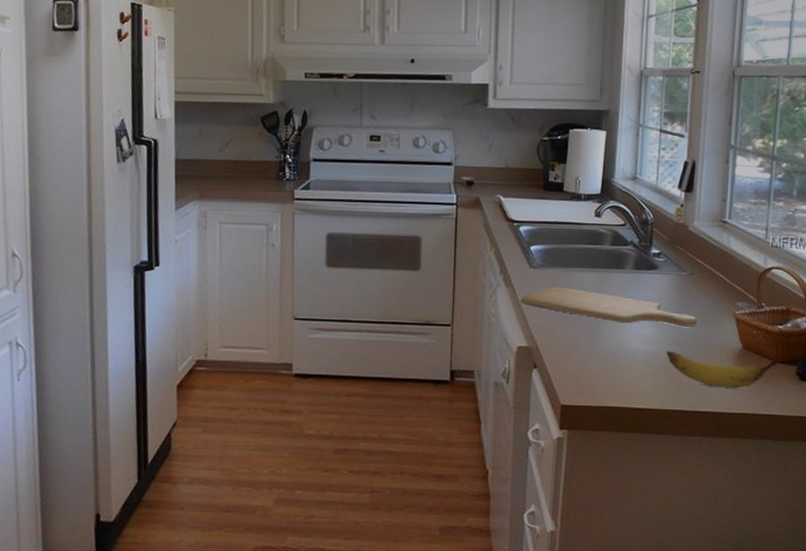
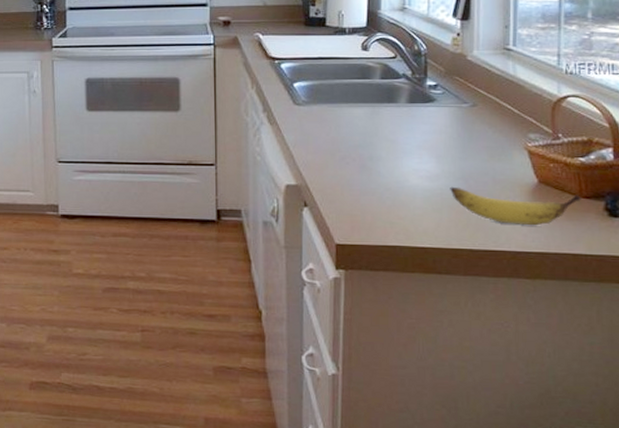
chopping board: present [520,286,698,327] -> none [286,123,484,161]

